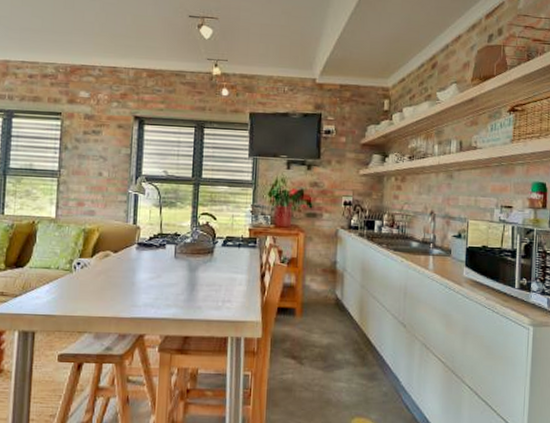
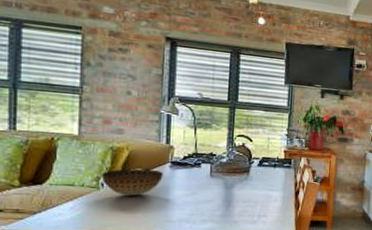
bowl: none [74,250,130,279] -> present [101,168,163,196]

